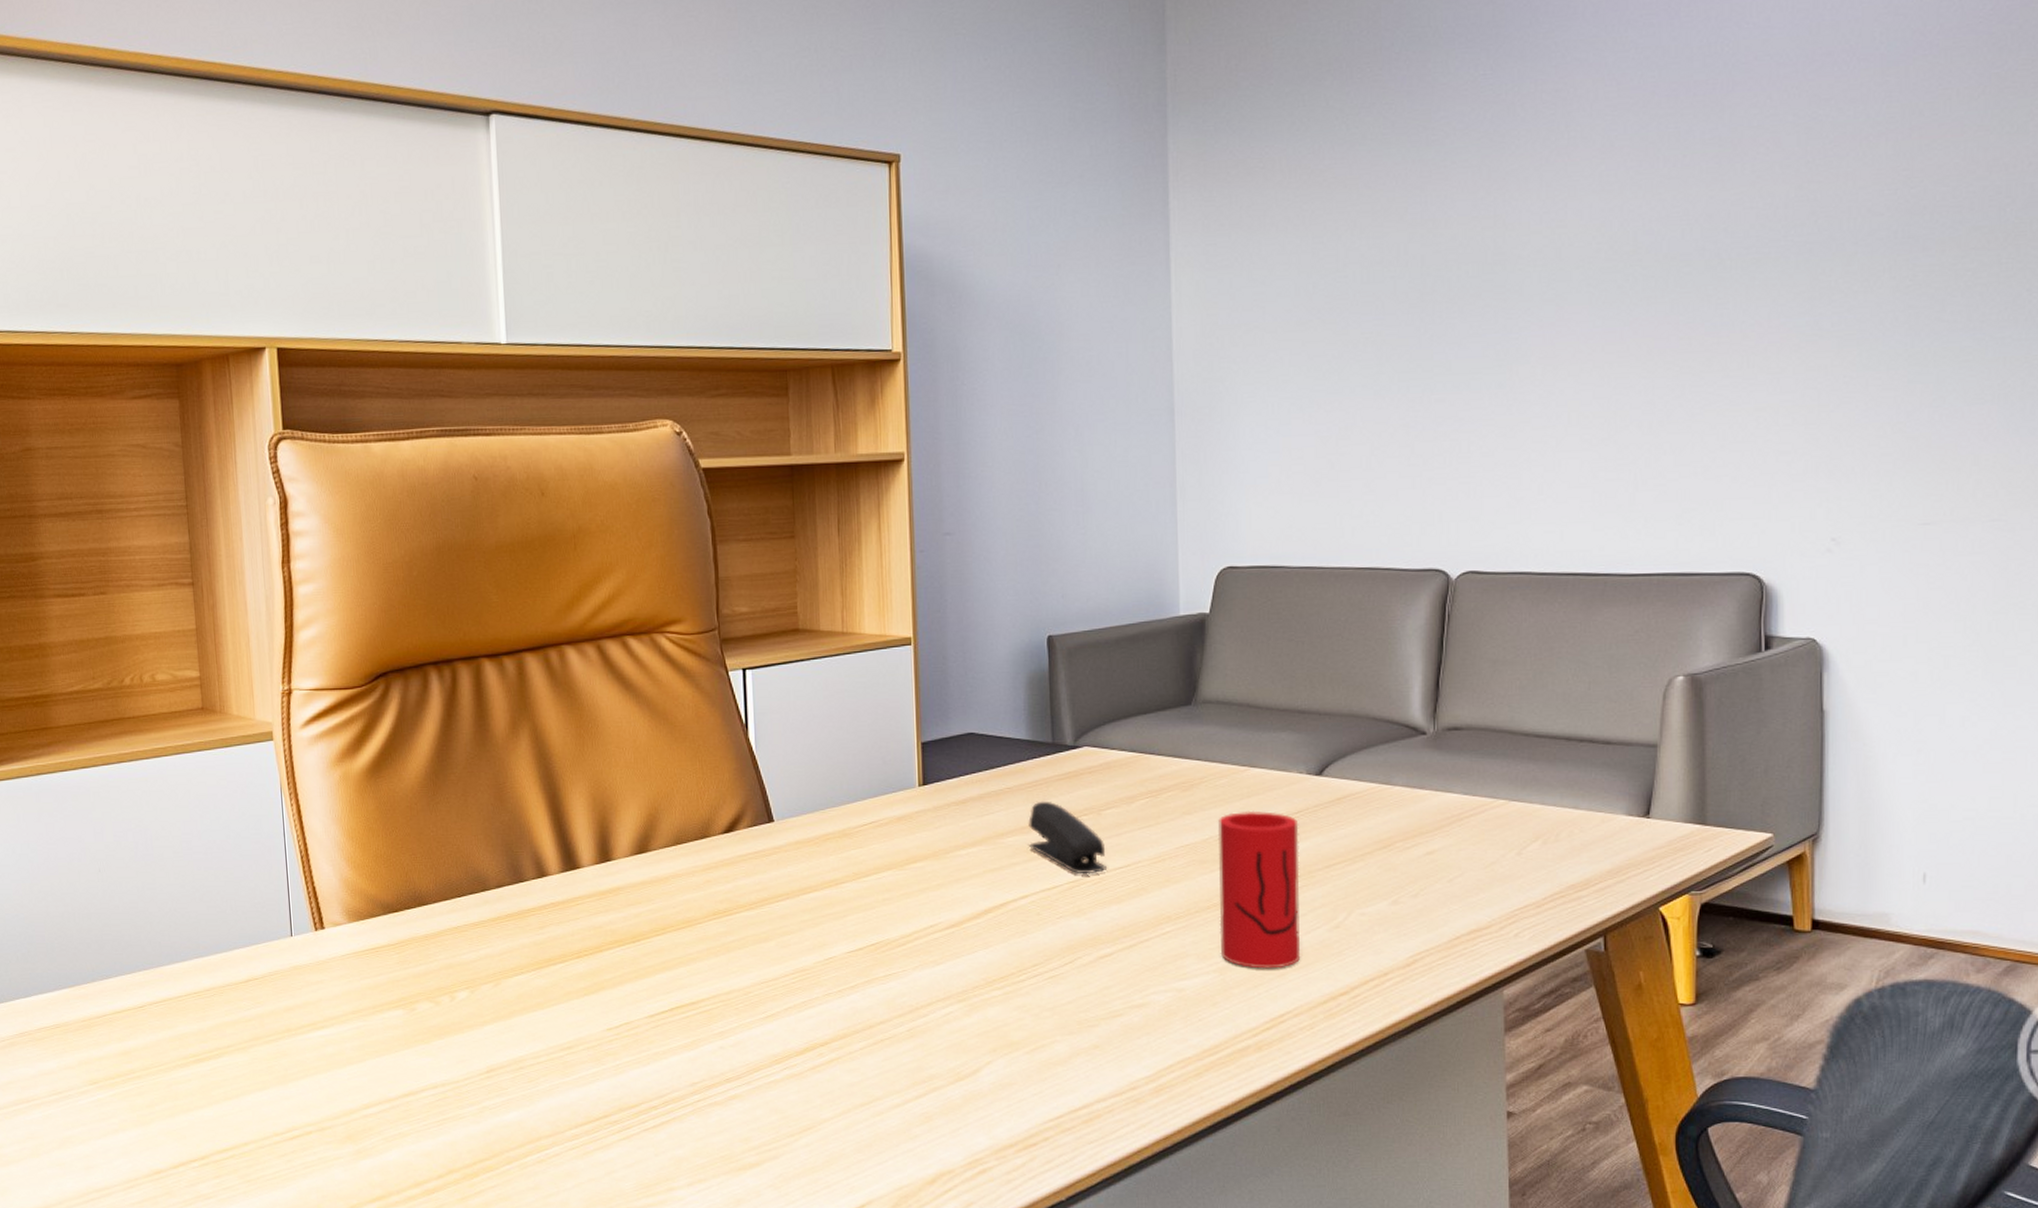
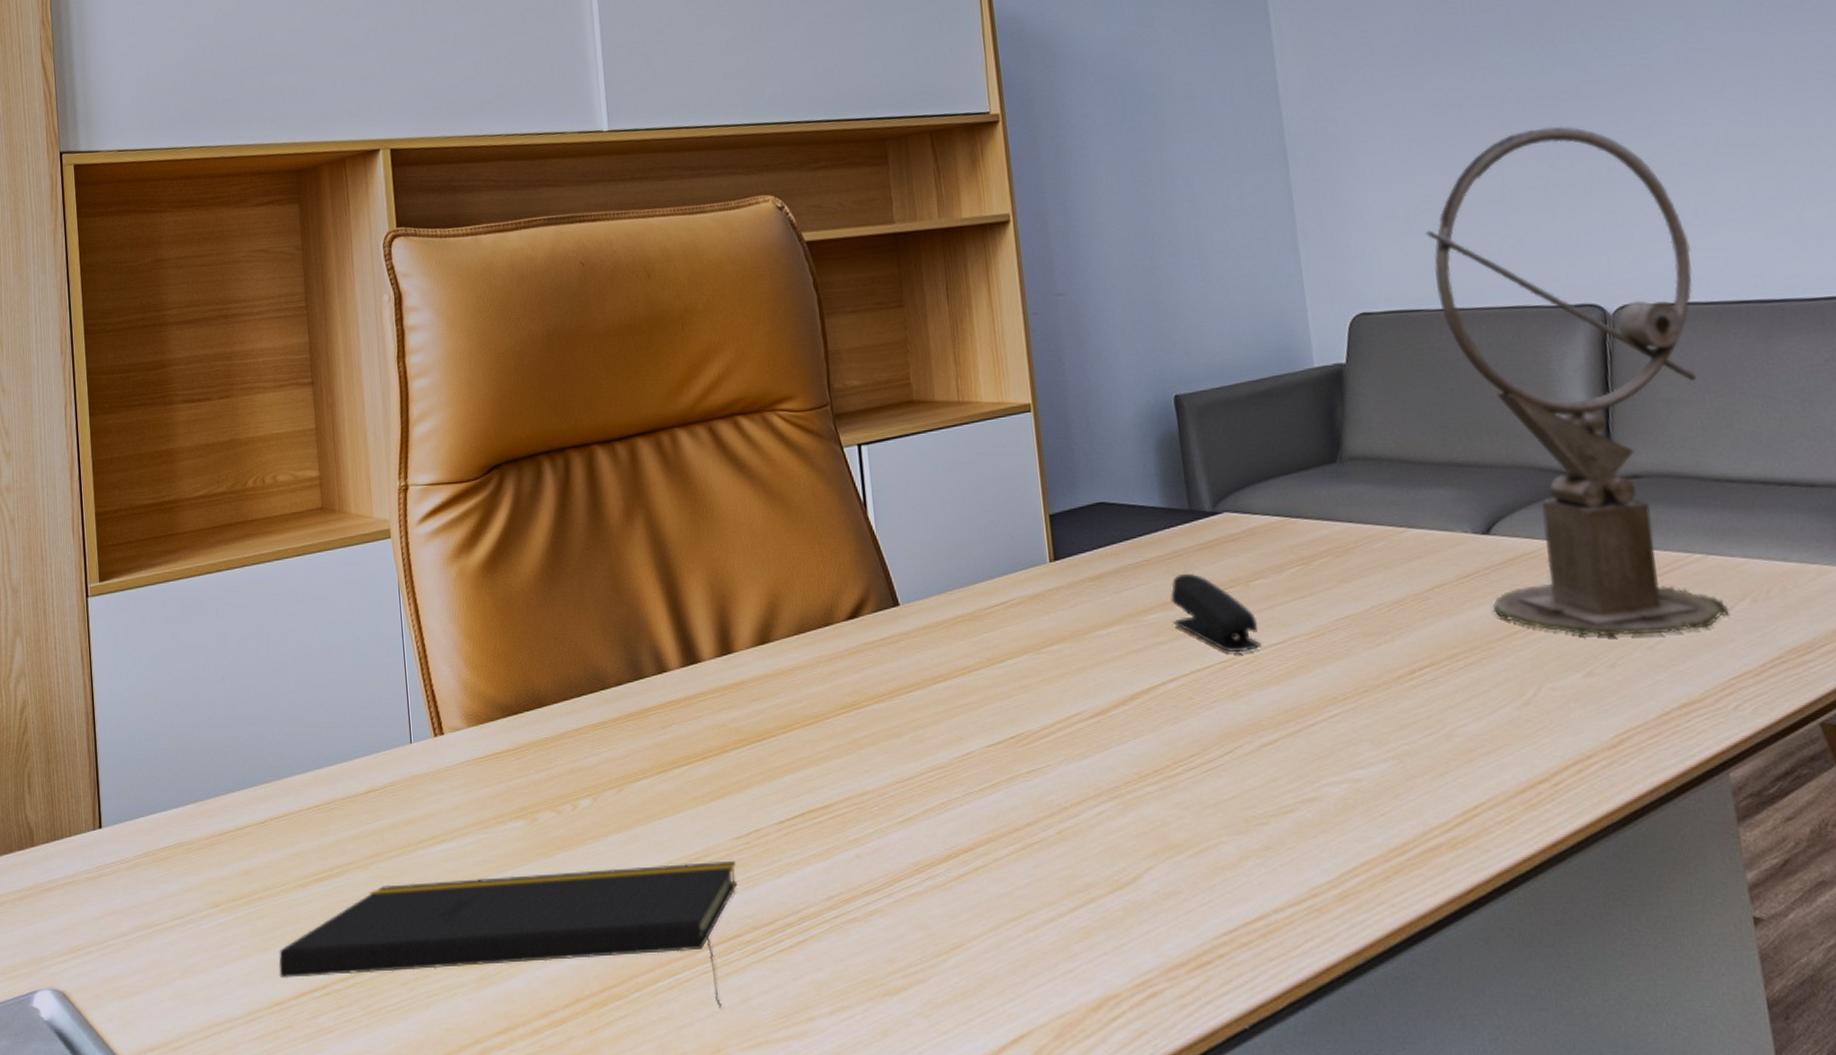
notepad: none [157,1049,606,1180] -> present [279,860,737,1008]
cup: present [1218,810,1300,969] -> none [1379,576,1488,754]
sundial: none [1295,399,1531,870] -> present [1425,126,1729,637]

